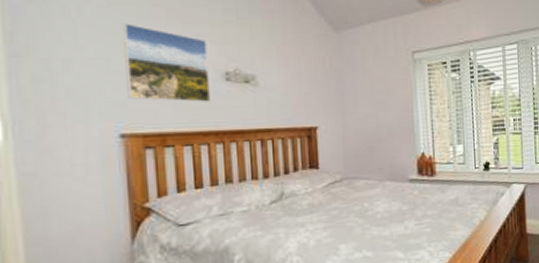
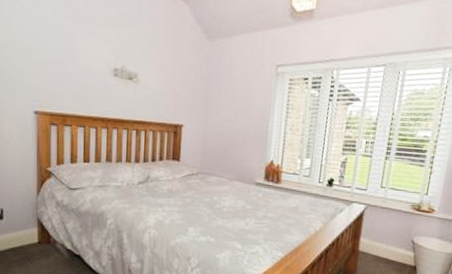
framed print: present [123,23,210,102] -> none [41,20,102,93]

